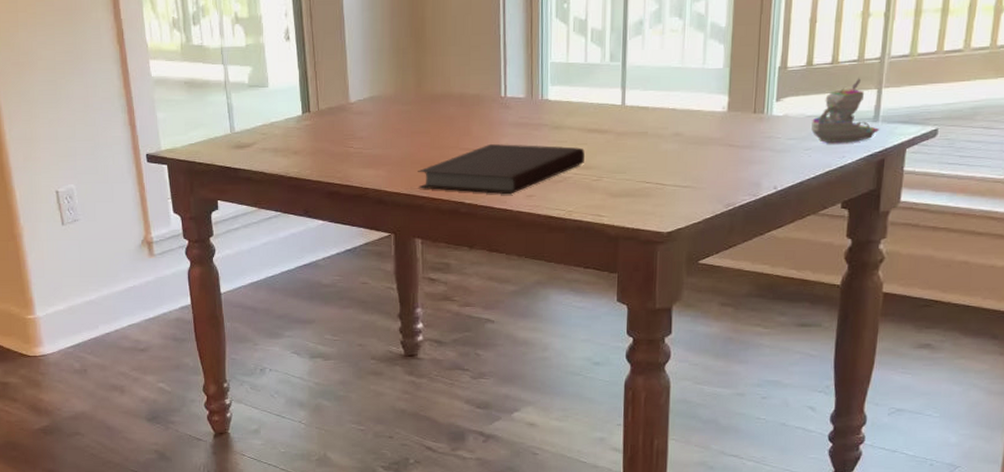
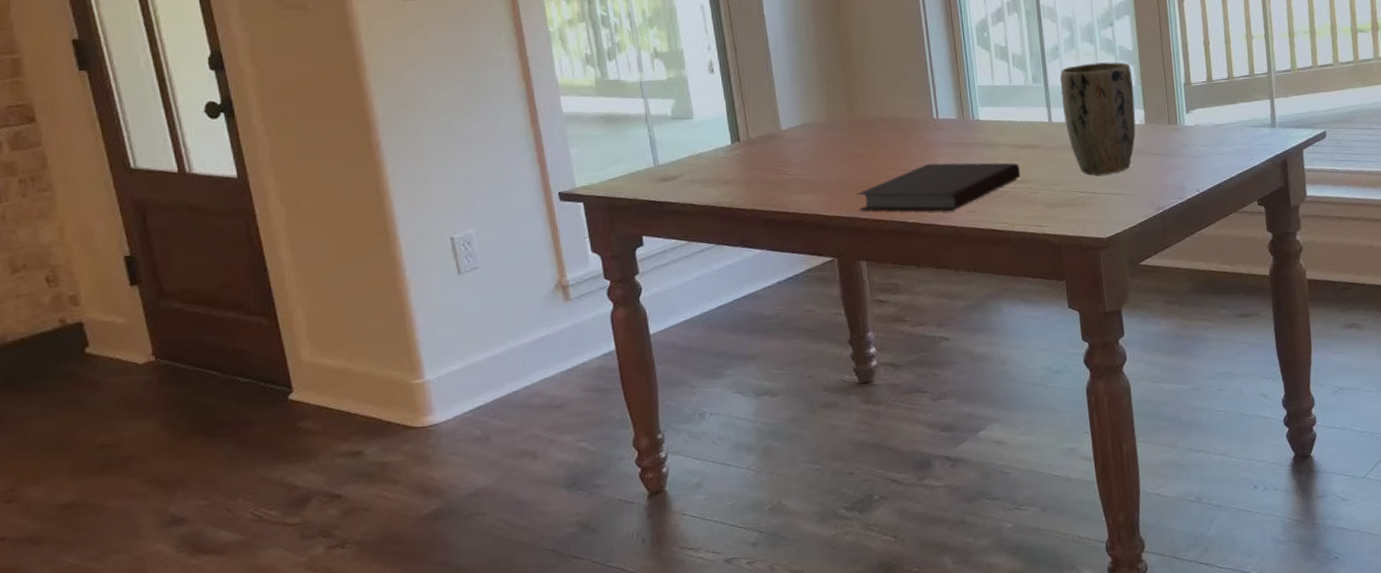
plant pot: none [638,40,721,164] -> present [1059,62,1136,175]
candle: present [810,78,880,144] -> none [1219,90,1278,148]

